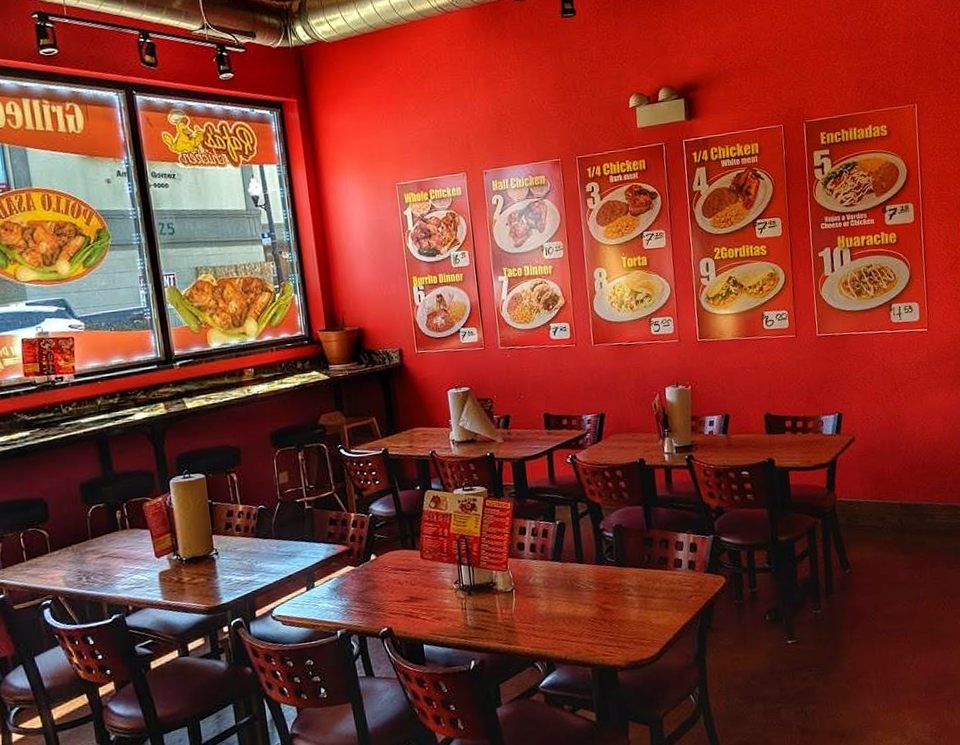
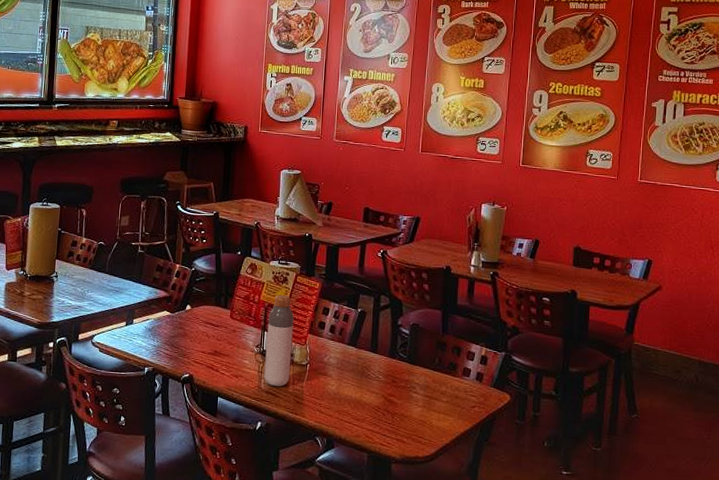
bottle: none [462,522,496,621] -> present [264,294,294,387]

